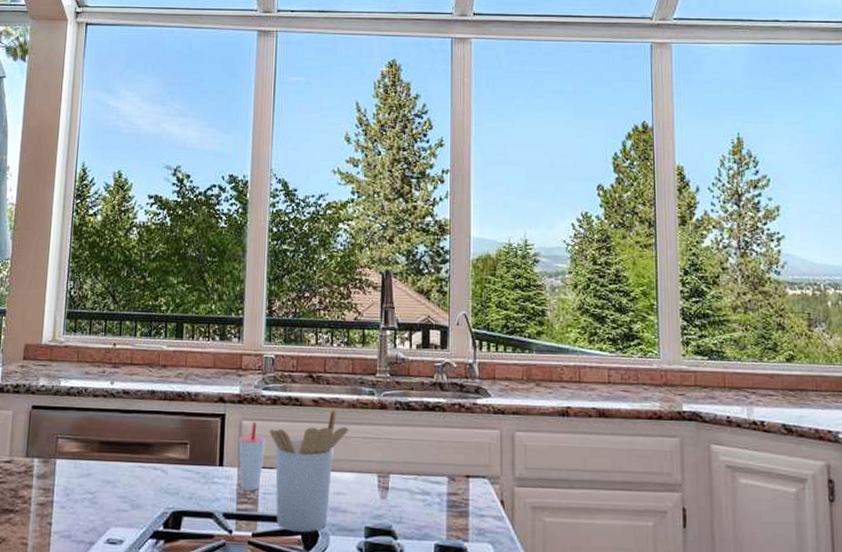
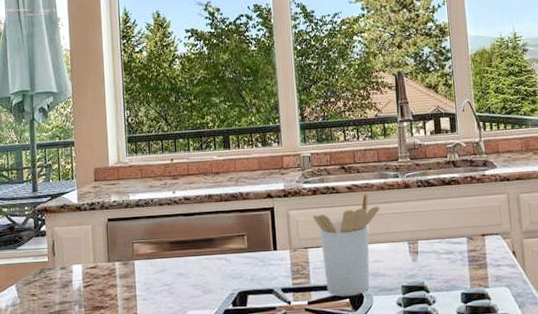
cup: present [238,421,267,491] -> none [287,210,311,268]

